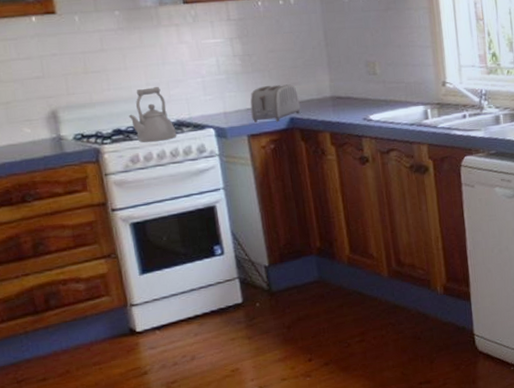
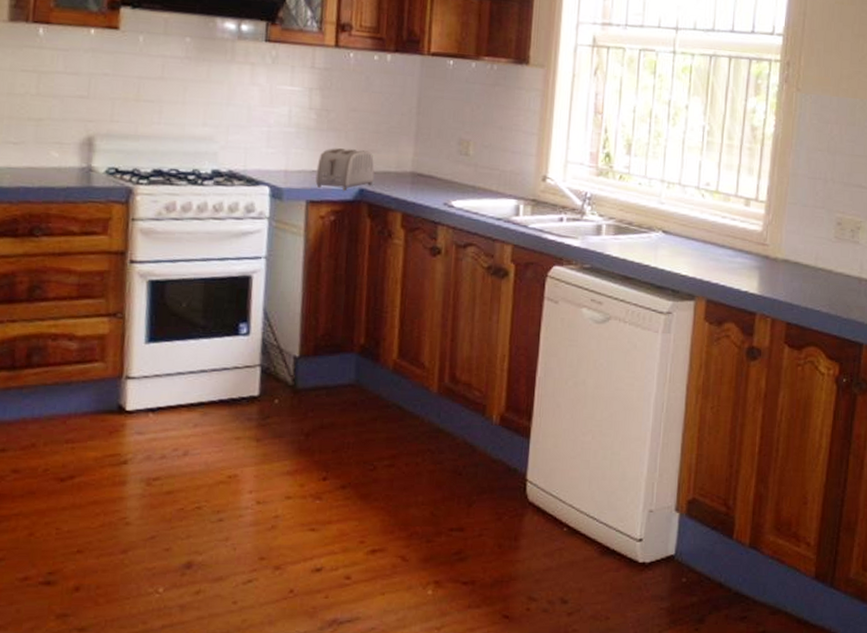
kettle: present [128,86,177,143] -> none [174,128,226,193]

